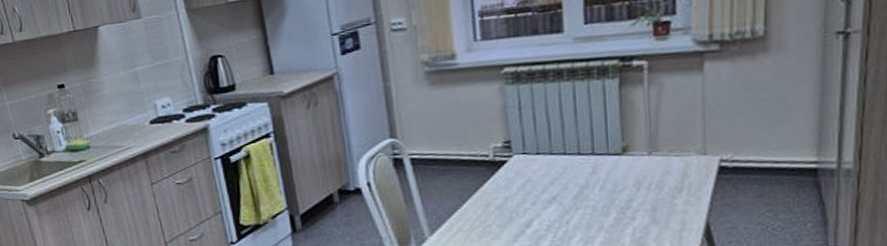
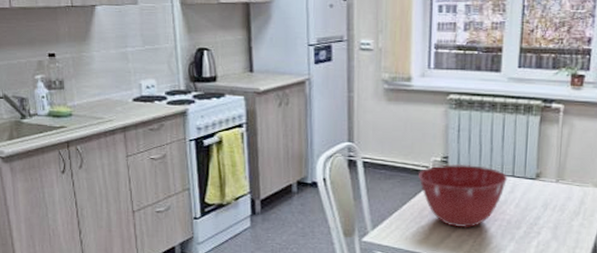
mixing bowl: none [478,146,587,222] -> present [419,164,508,228]

